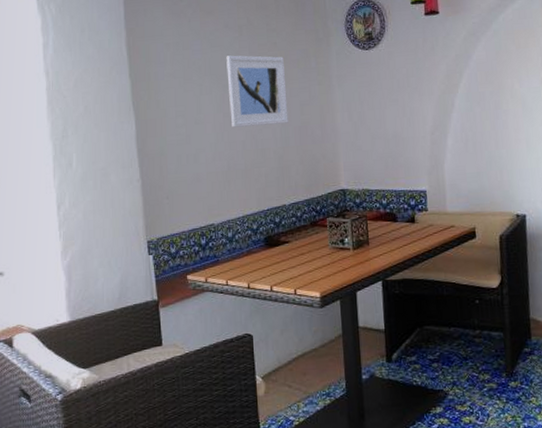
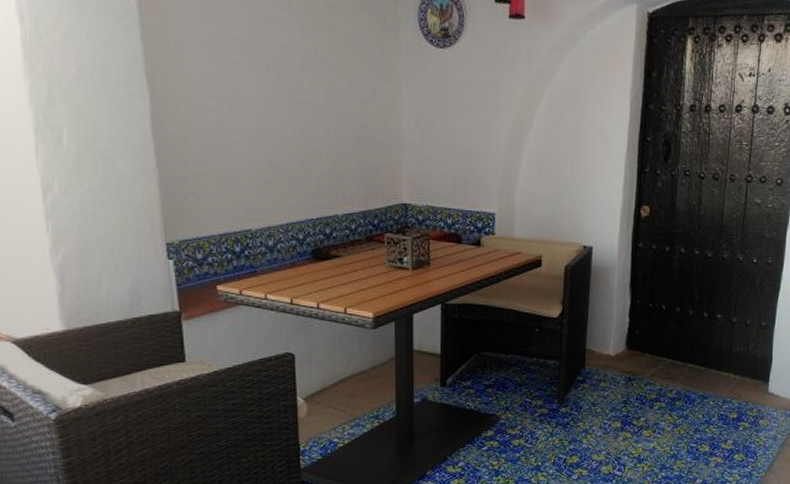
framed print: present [226,55,289,128] -> none [271,30,346,122]

